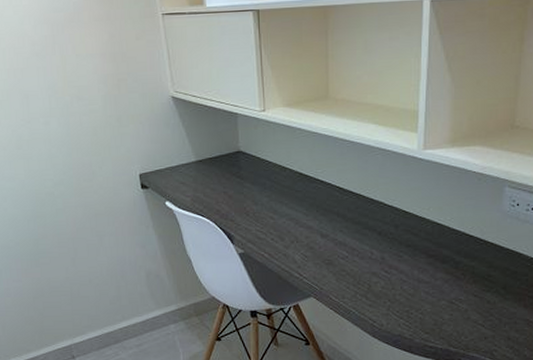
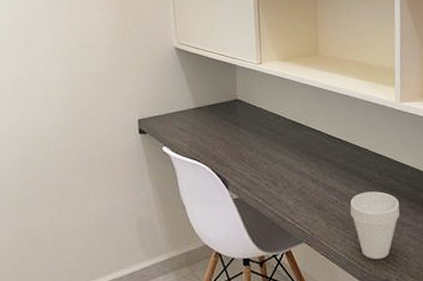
cup: none [362,247,416,315] -> present [350,191,399,259]

